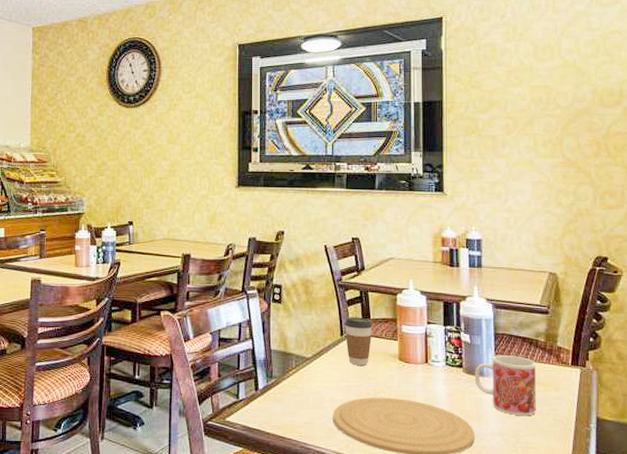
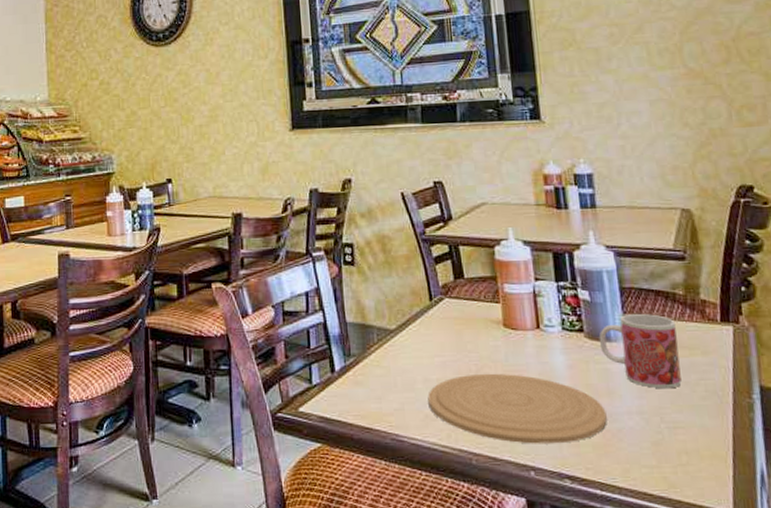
coffee cup: present [344,317,373,365] -> none [433,277,468,336]

